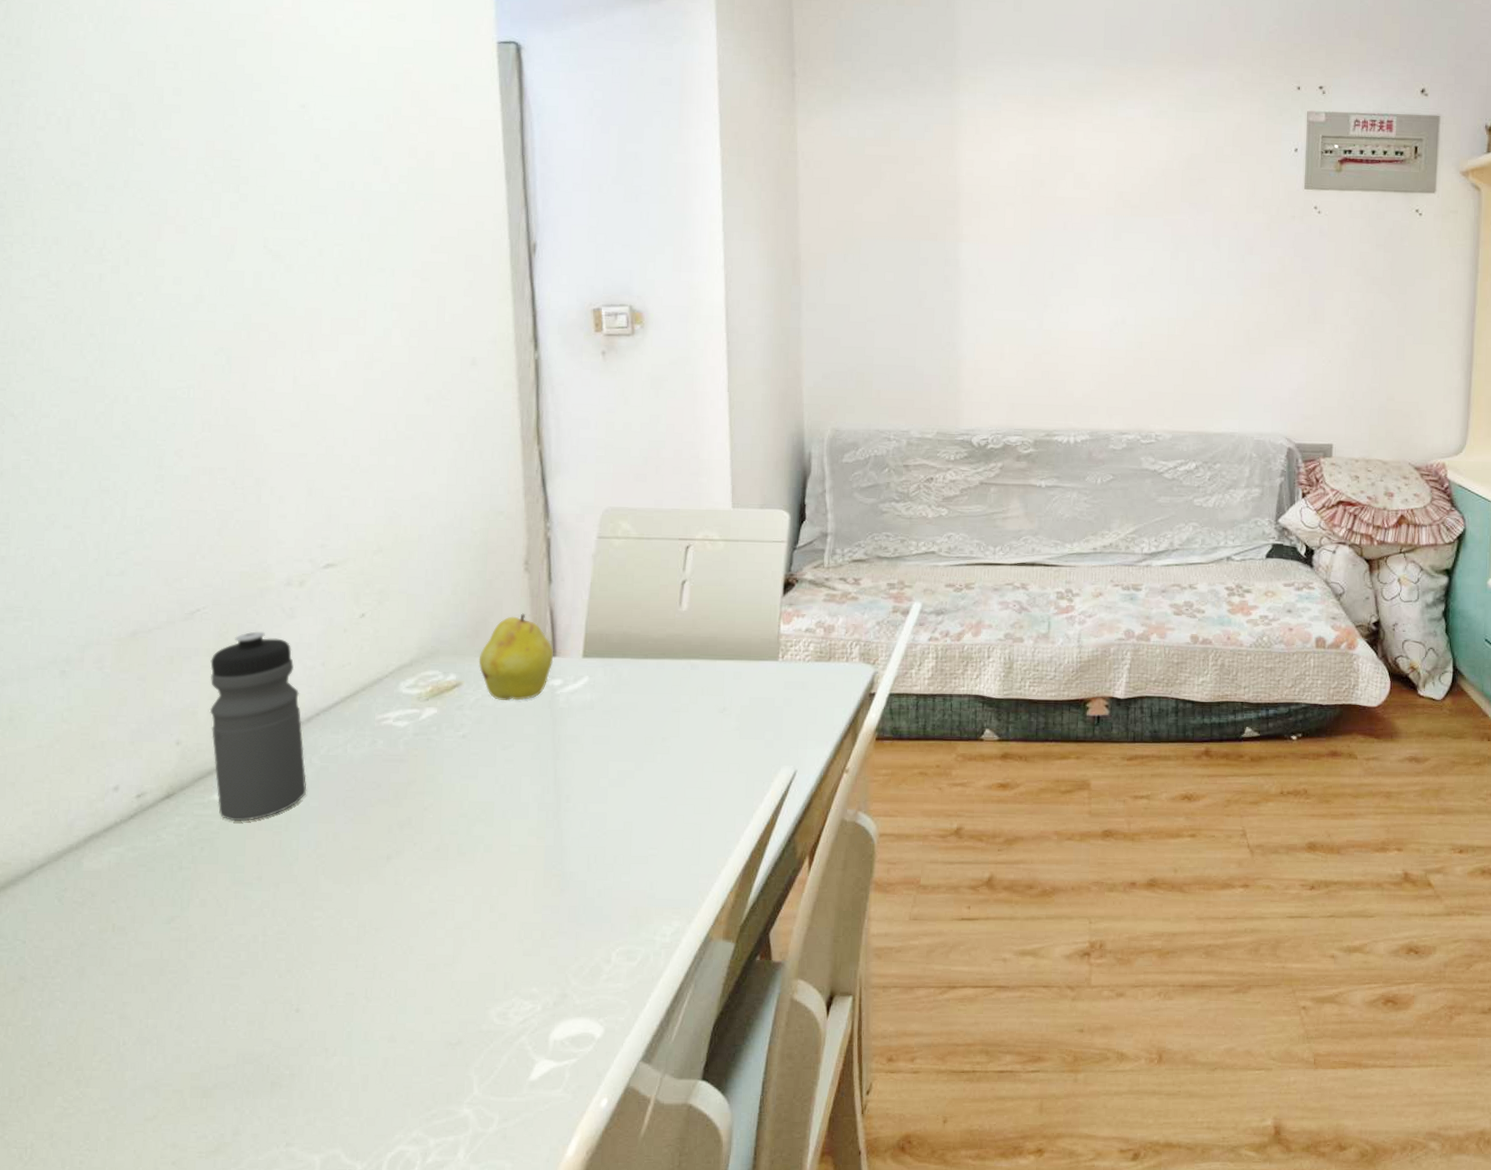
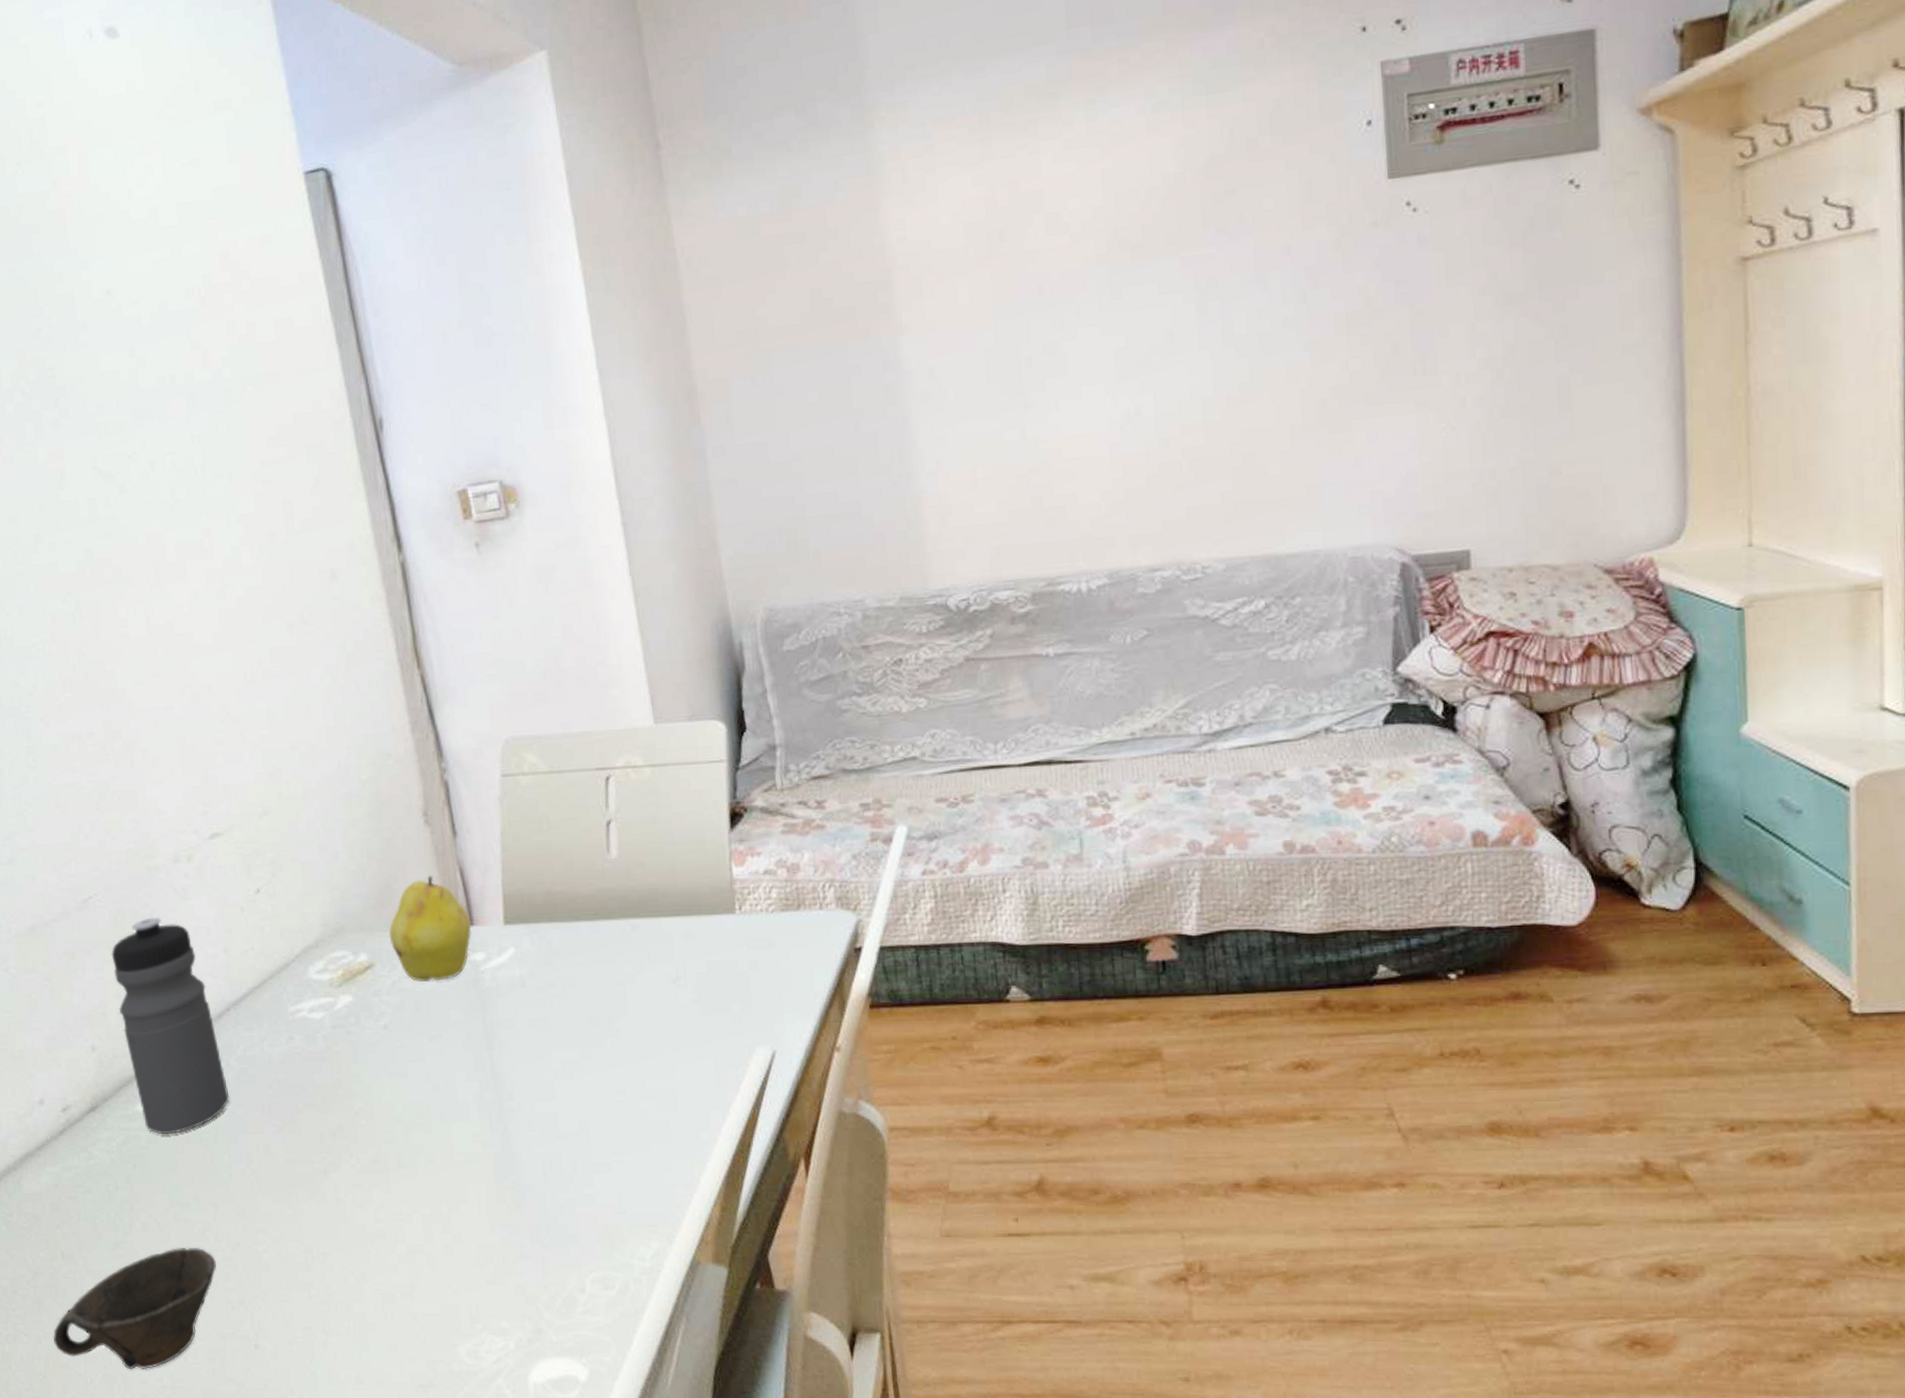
cup: none [90,921,271,1033] -> present [53,1247,217,1370]

